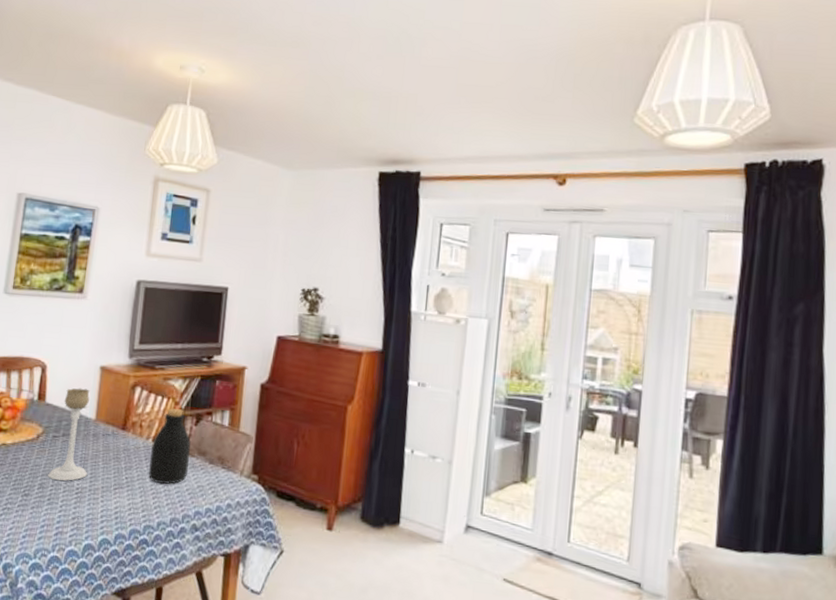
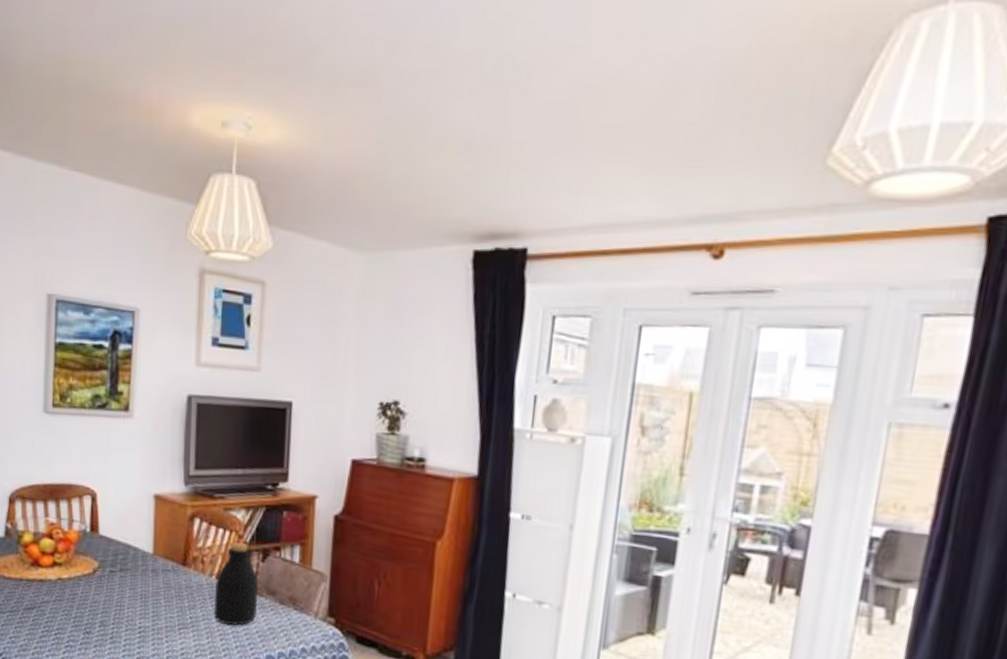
candle holder: present [48,388,90,481] -> none [108,518,150,619]

